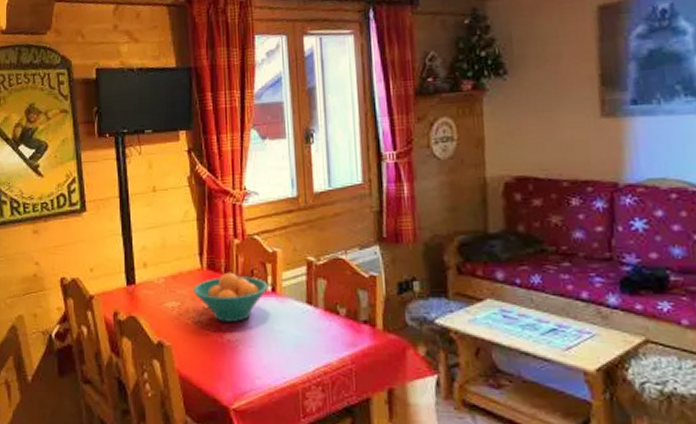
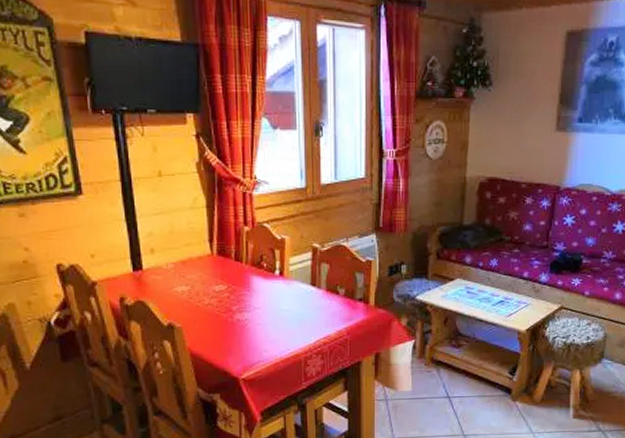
fruit bowl: present [193,272,268,322] -> none [203,257,276,303]

